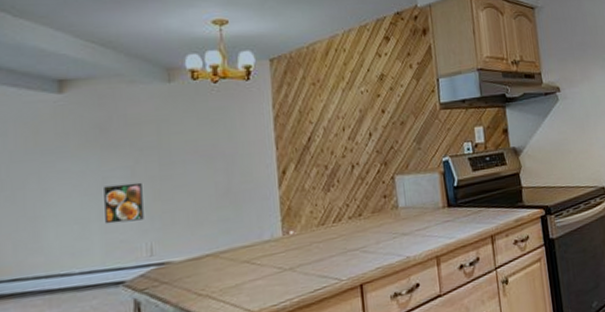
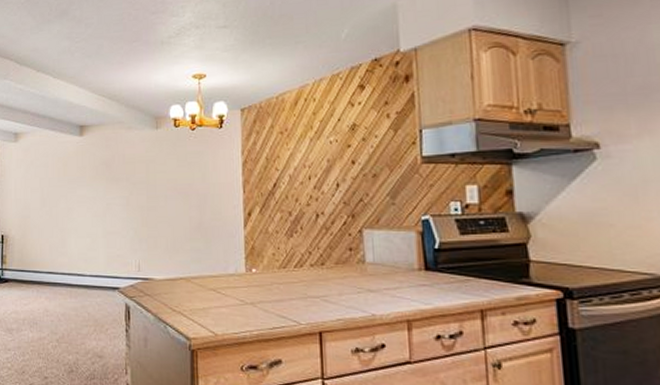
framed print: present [104,182,144,225] -> none [107,210,134,241]

